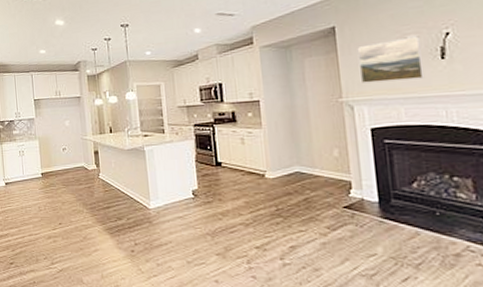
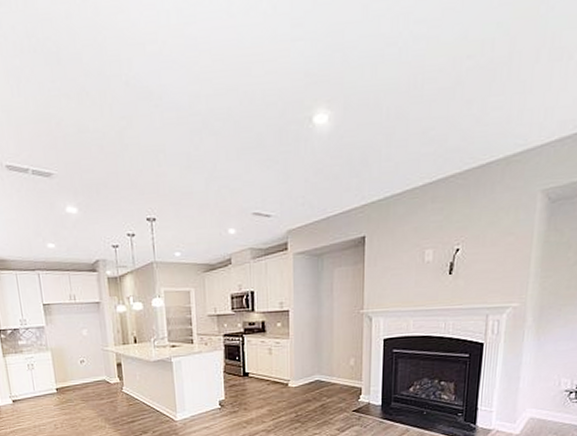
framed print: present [357,36,426,83] -> none [381,251,435,296]

